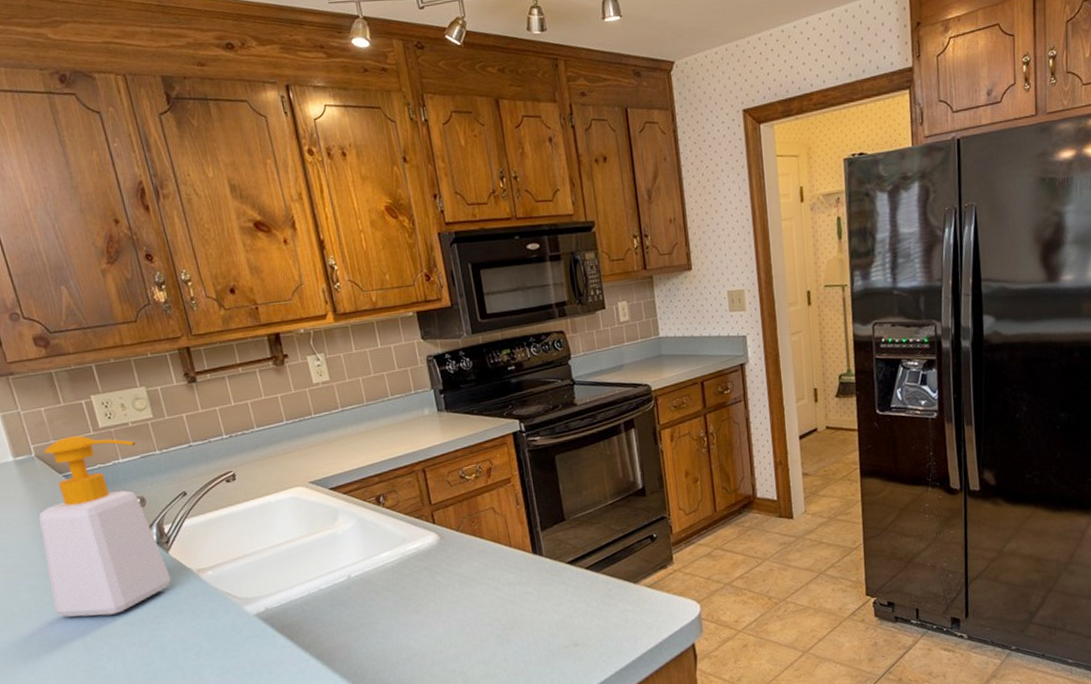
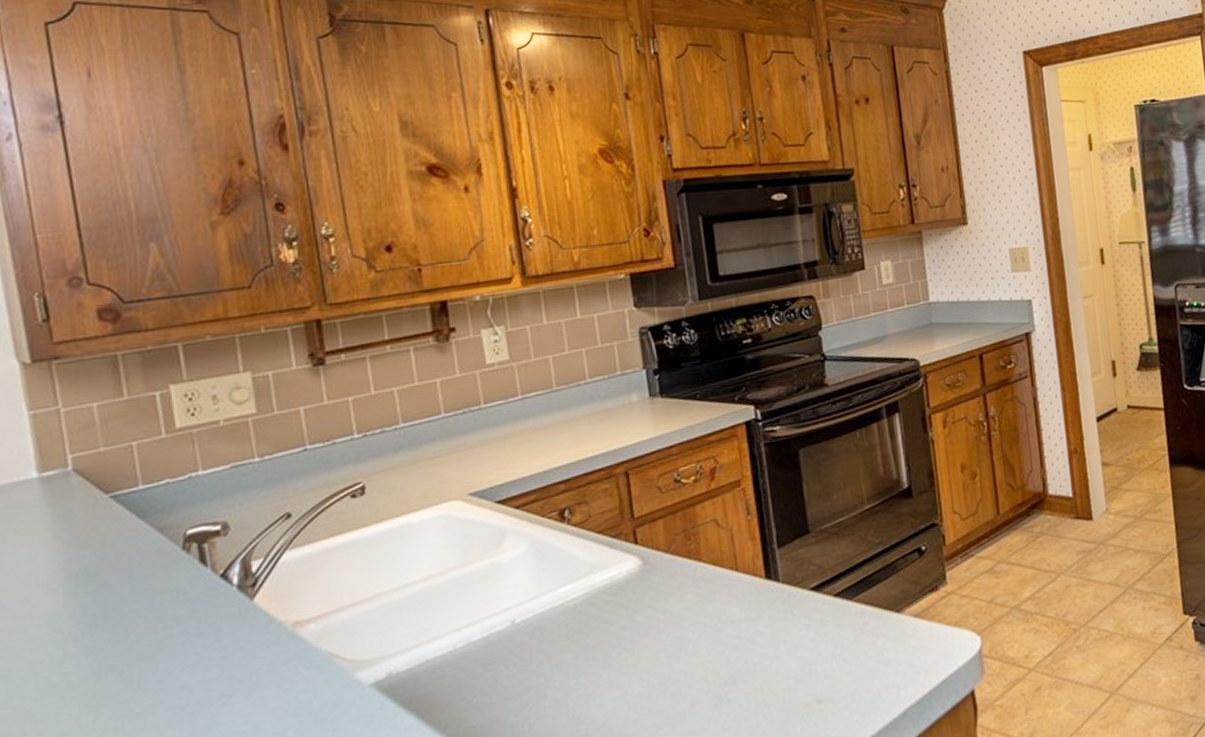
soap bottle: present [39,435,171,617] -> none [63,439,252,704]

